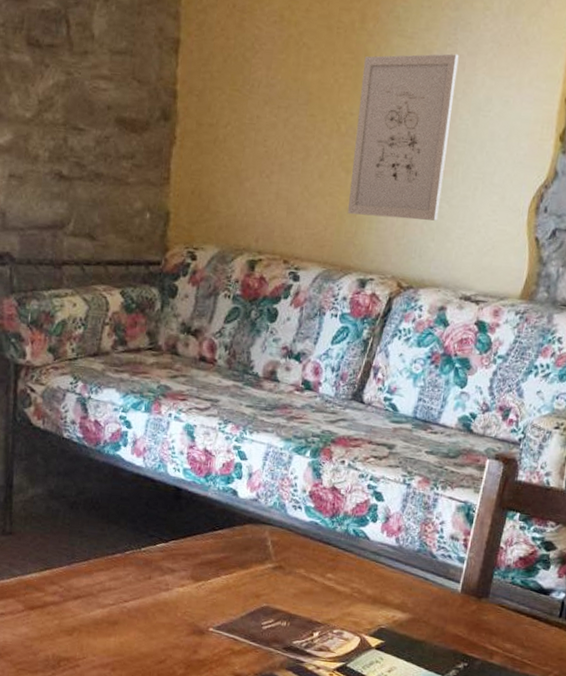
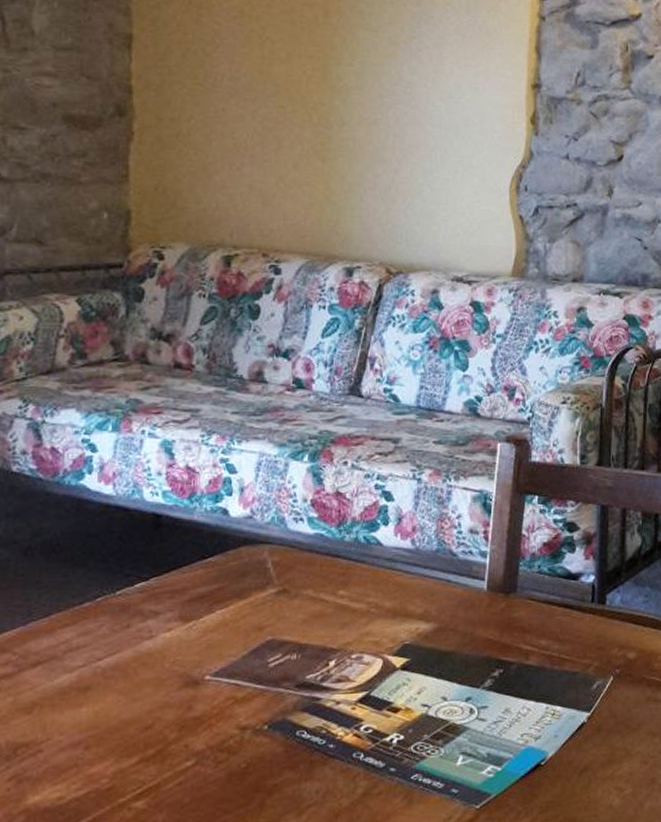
wall art: present [348,53,459,221] -> none [328,45,425,205]

